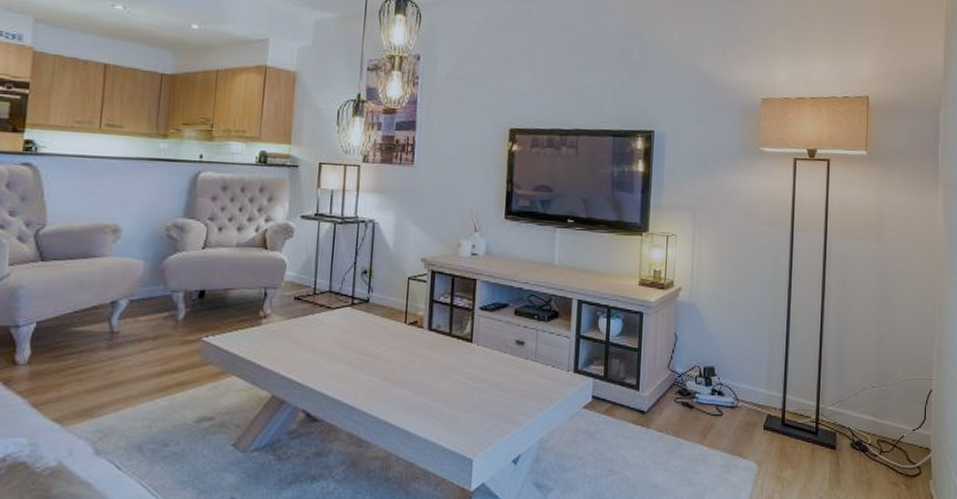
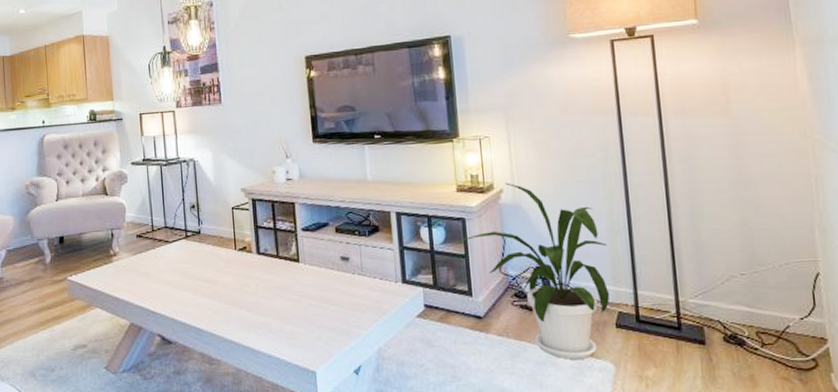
house plant: none [633,281,766,458] -> present [458,182,610,359]

